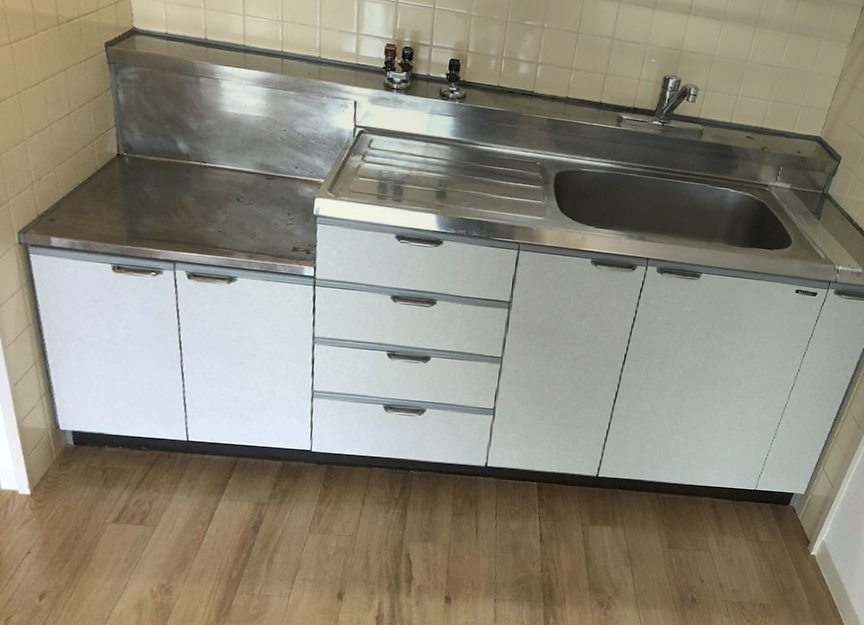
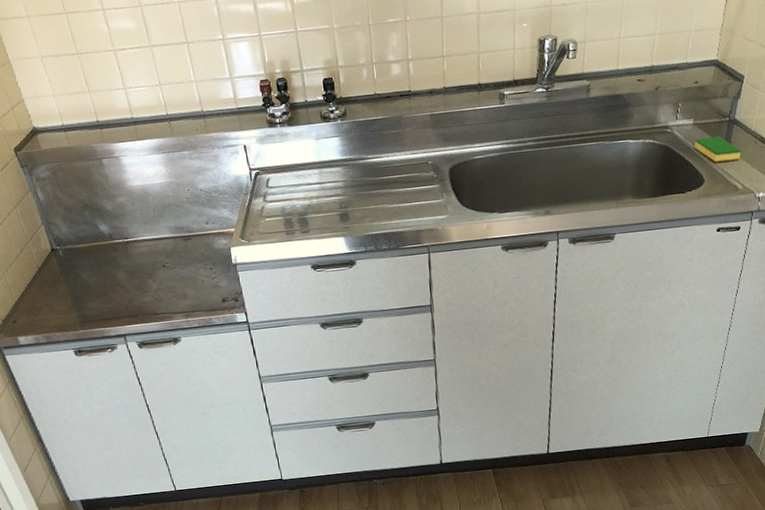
dish sponge: none [788,203,829,231] -> present [695,136,741,162]

